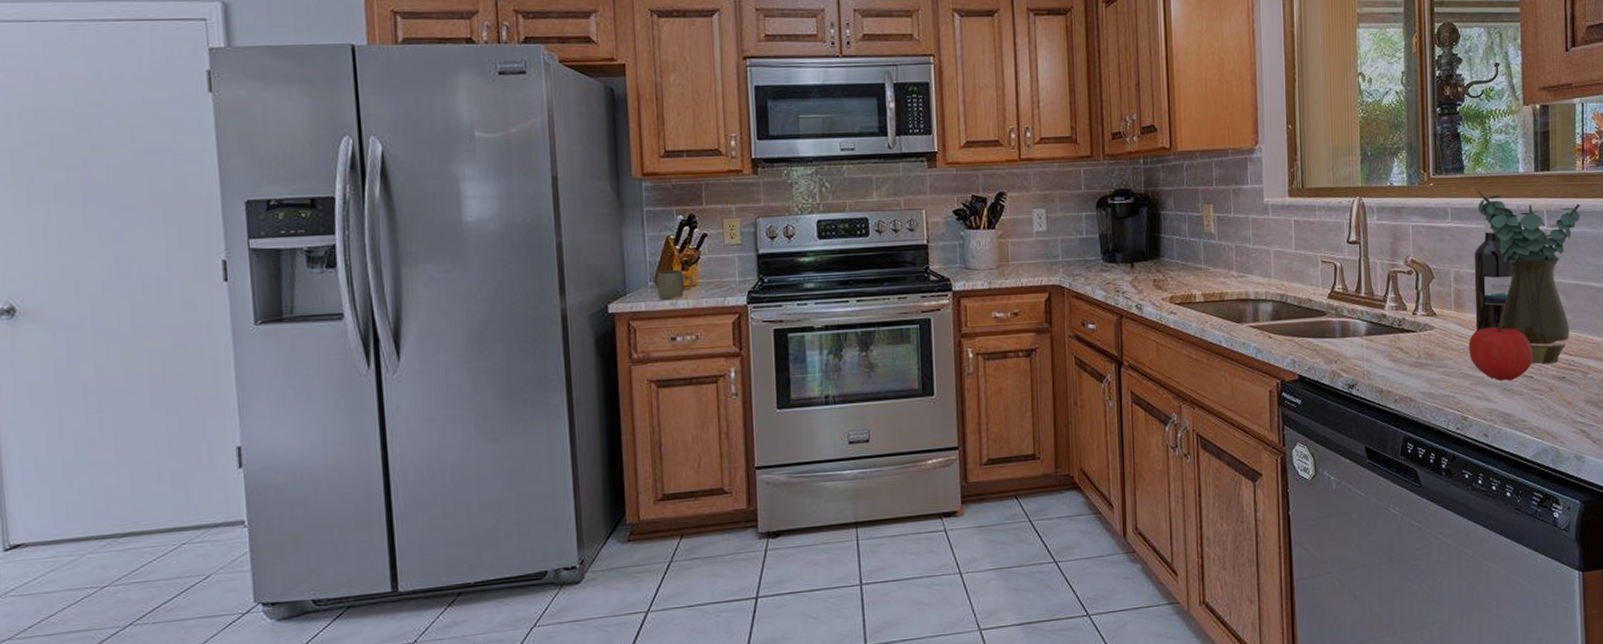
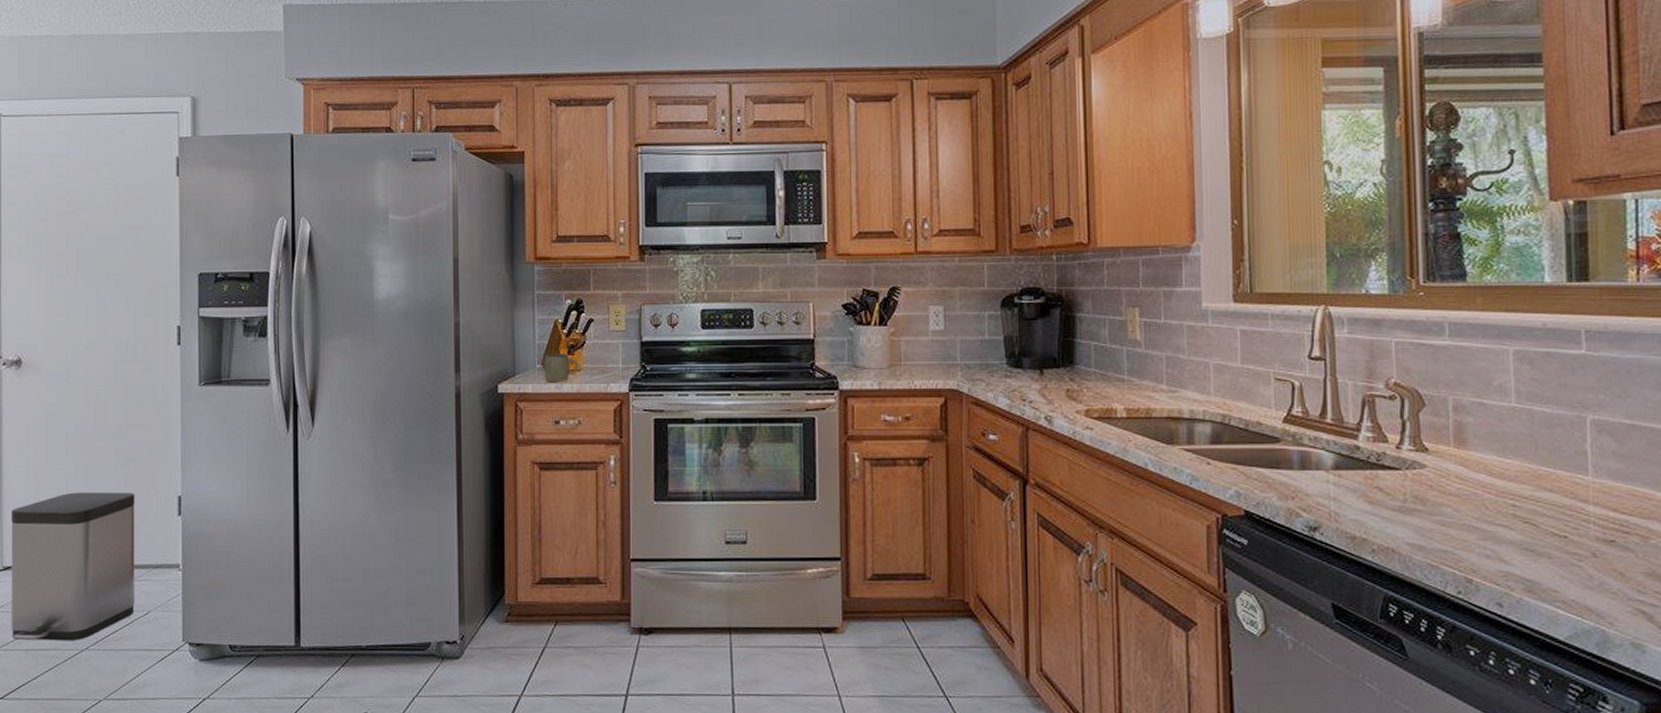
pedal bin: none [16,448,190,625] -> present [11,492,135,641]
fruit: present [1469,322,1533,381] -> none [1474,465,1568,539]
wine bottle: present [1474,215,1512,332] -> none [1481,333,1536,475]
vase: present [1477,191,1580,363] -> none [1485,303,1635,521]

